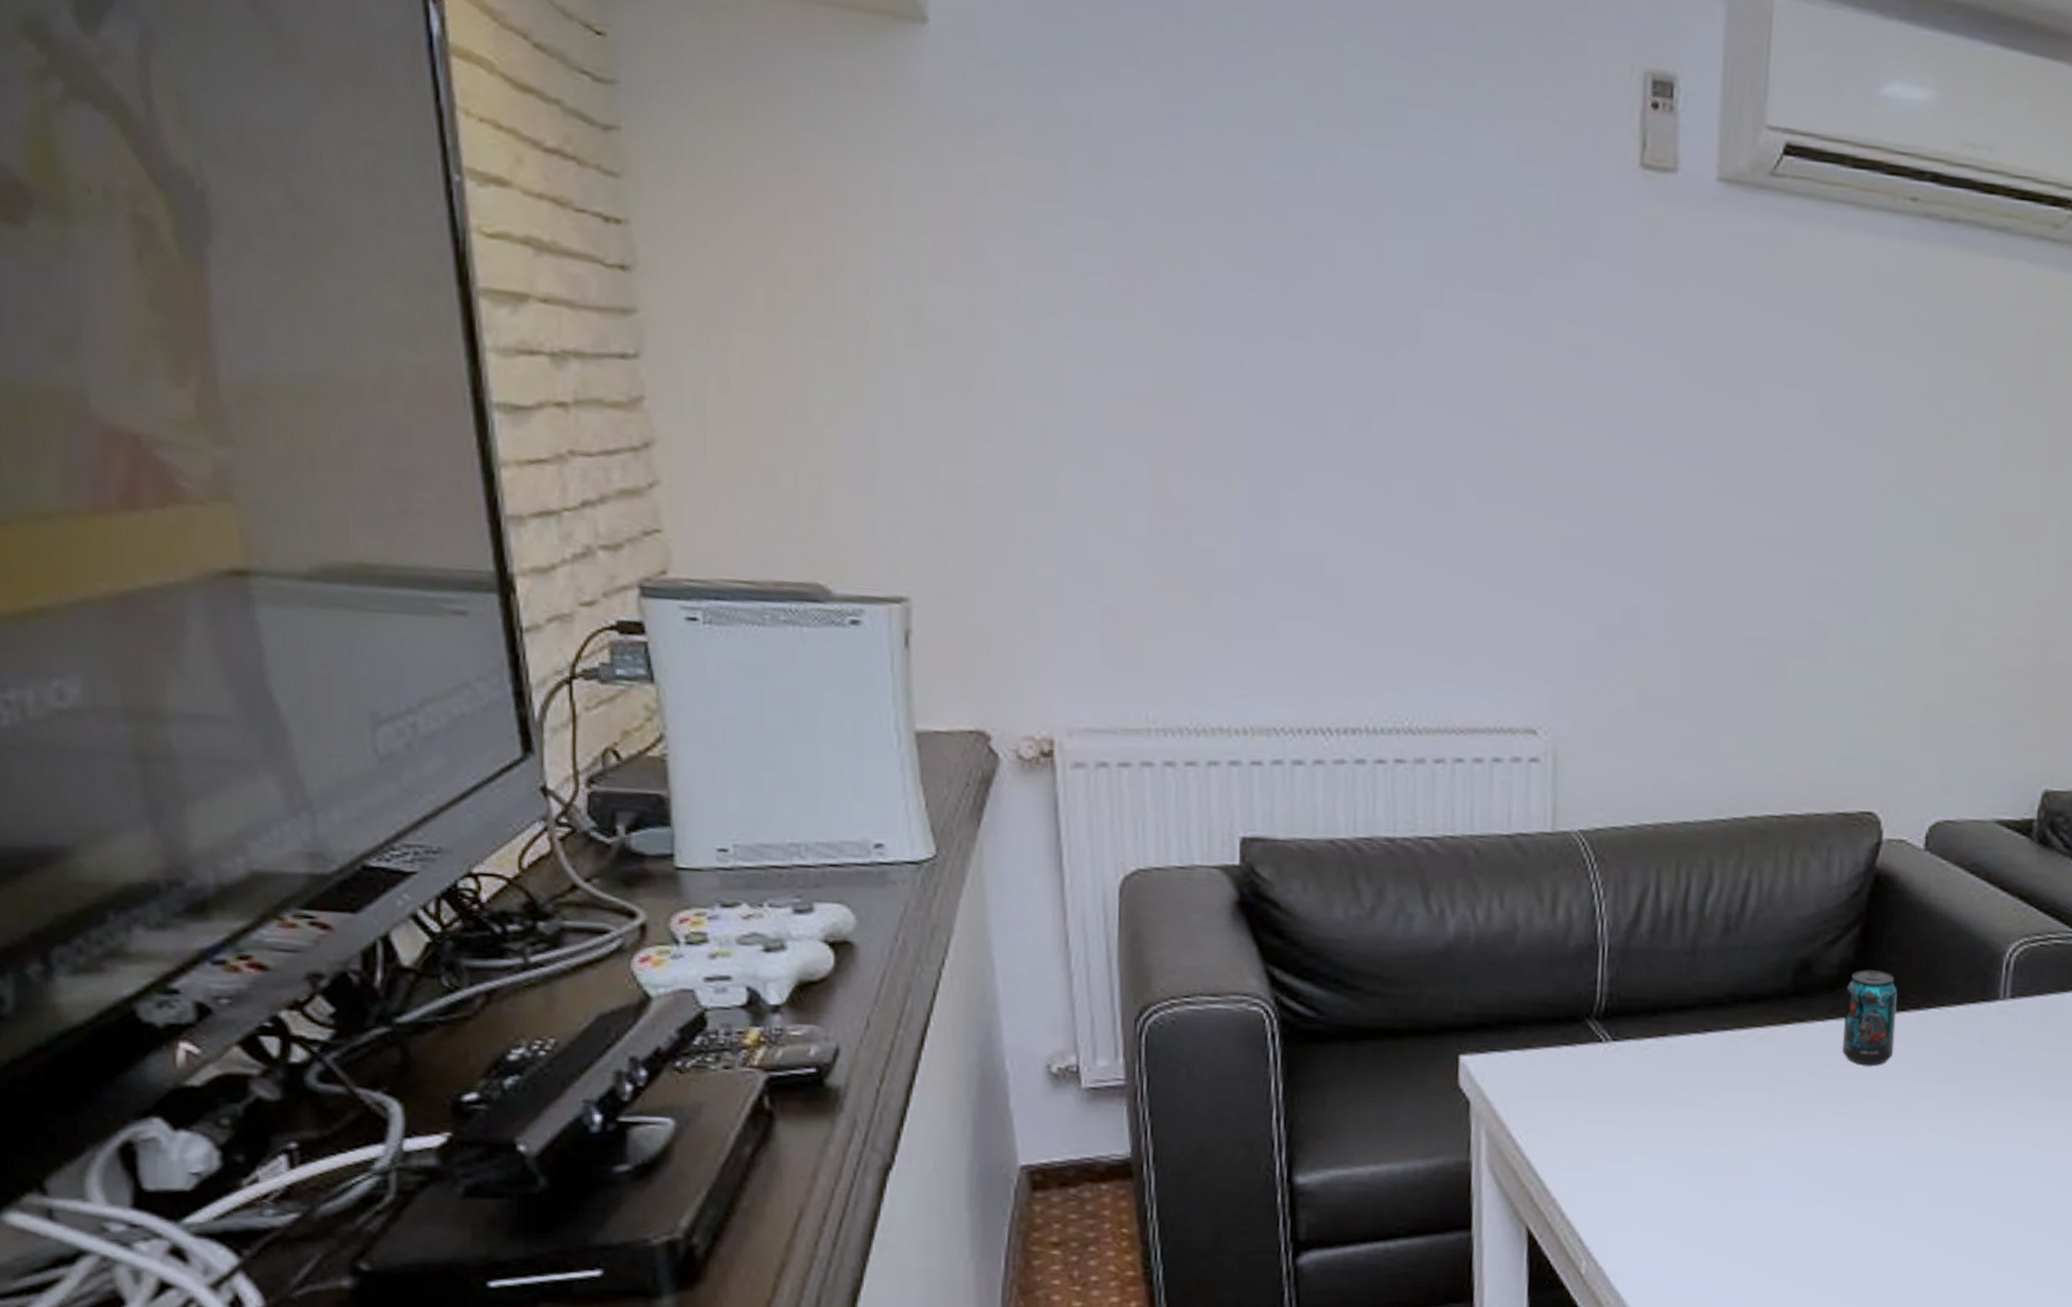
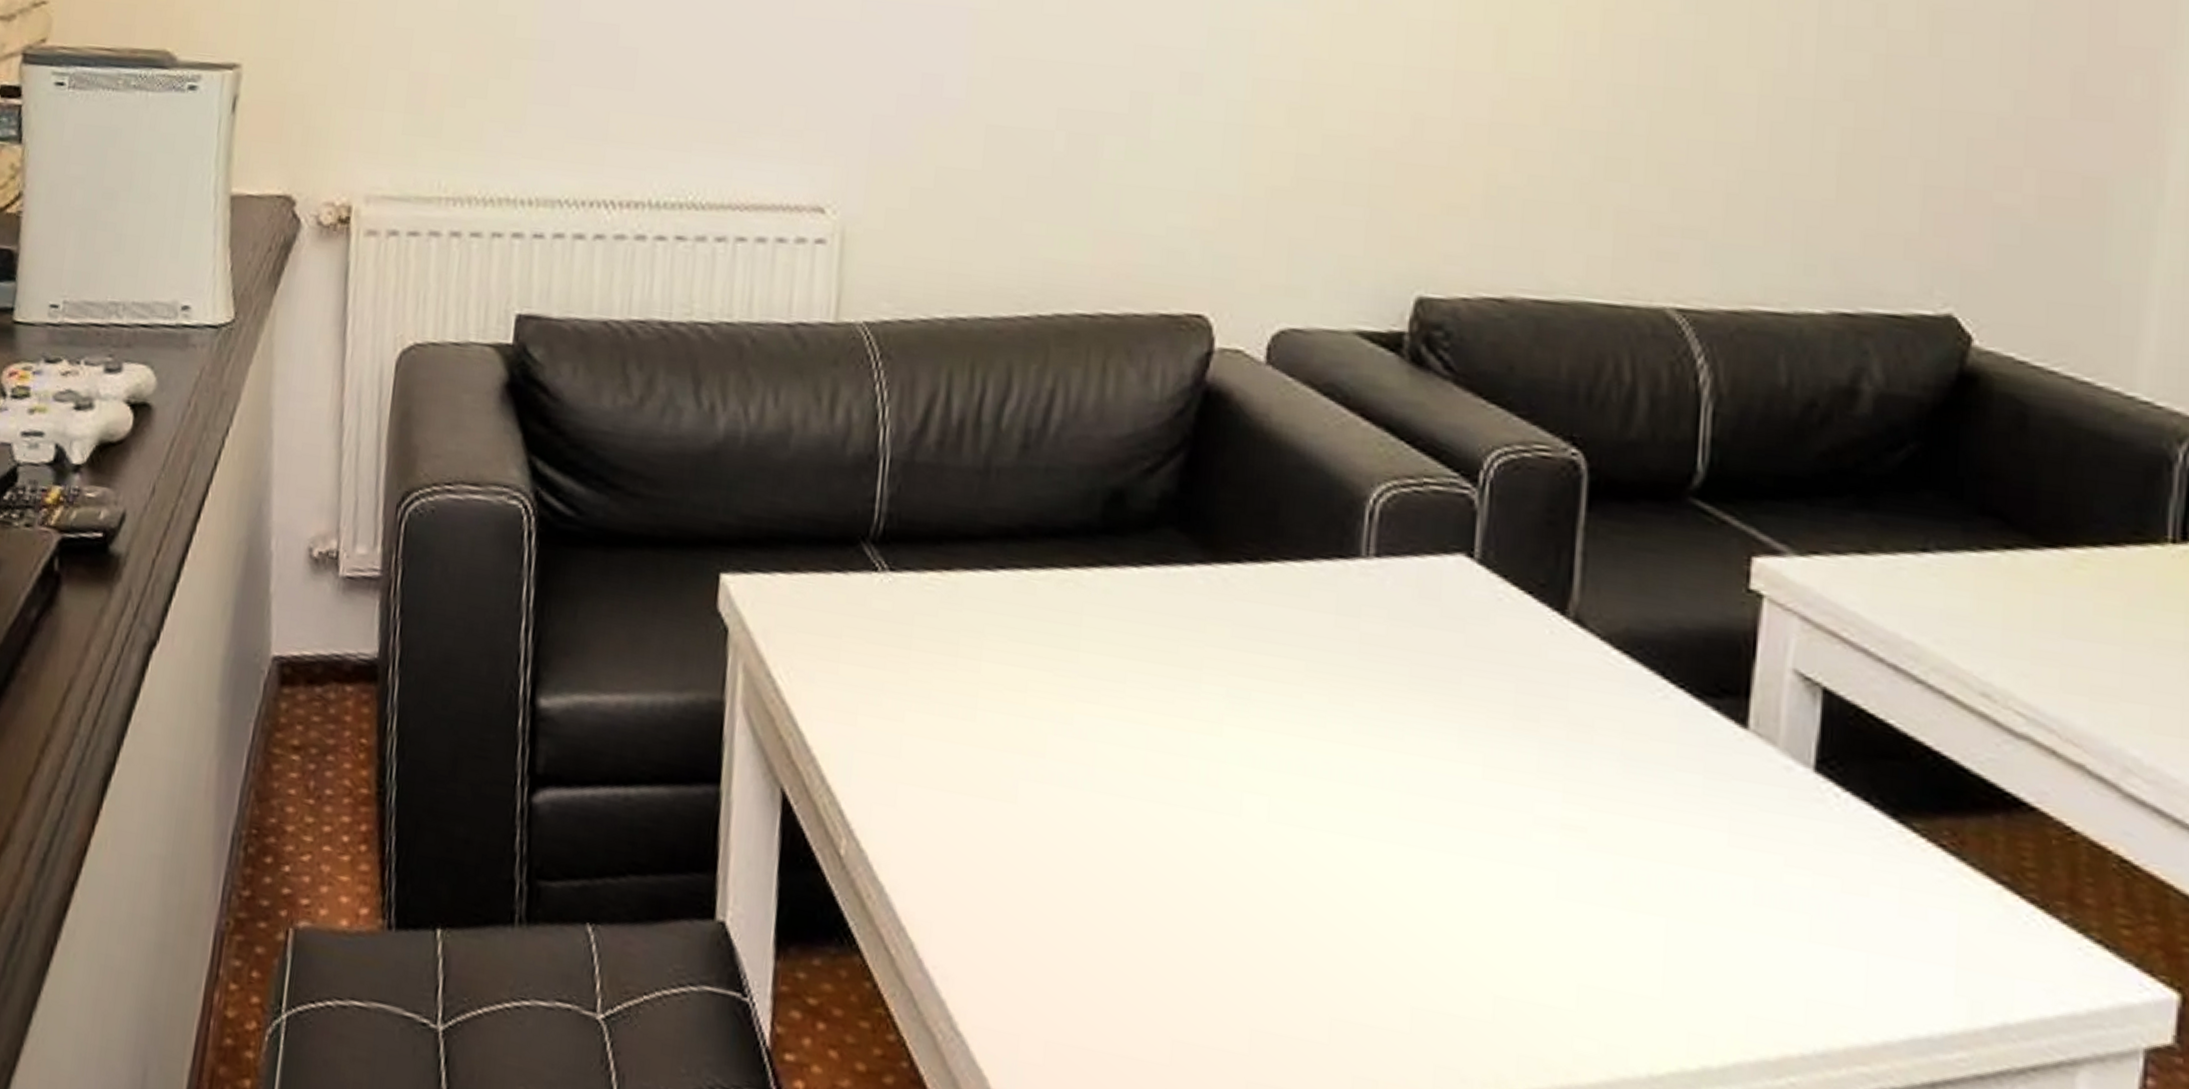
beverage can: present [1842,970,1898,1066] -> none [1161,507,1231,629]

